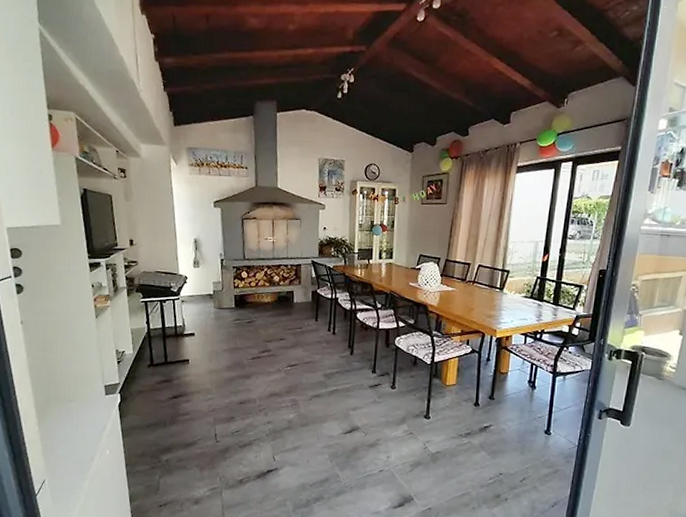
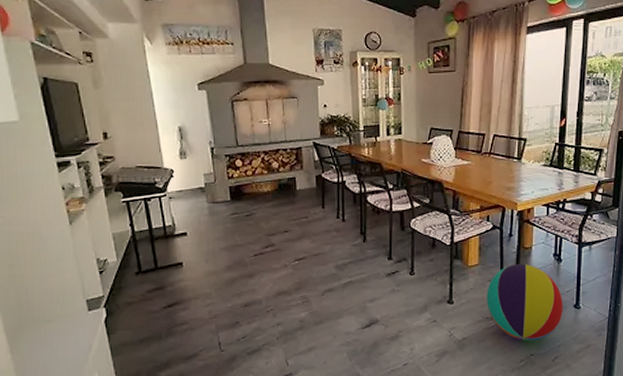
beach ball: none [461,387,535,461] -> present [487,263,563,341]

